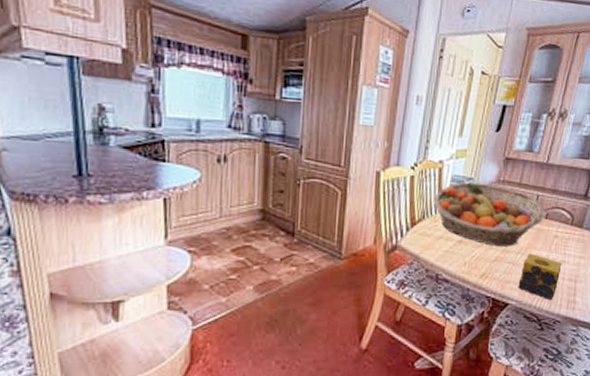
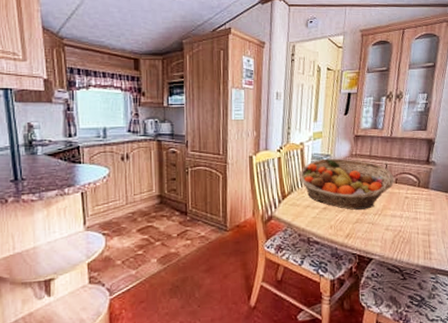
candle: present [518,253,562,301] -> none [379,213,415,253]

